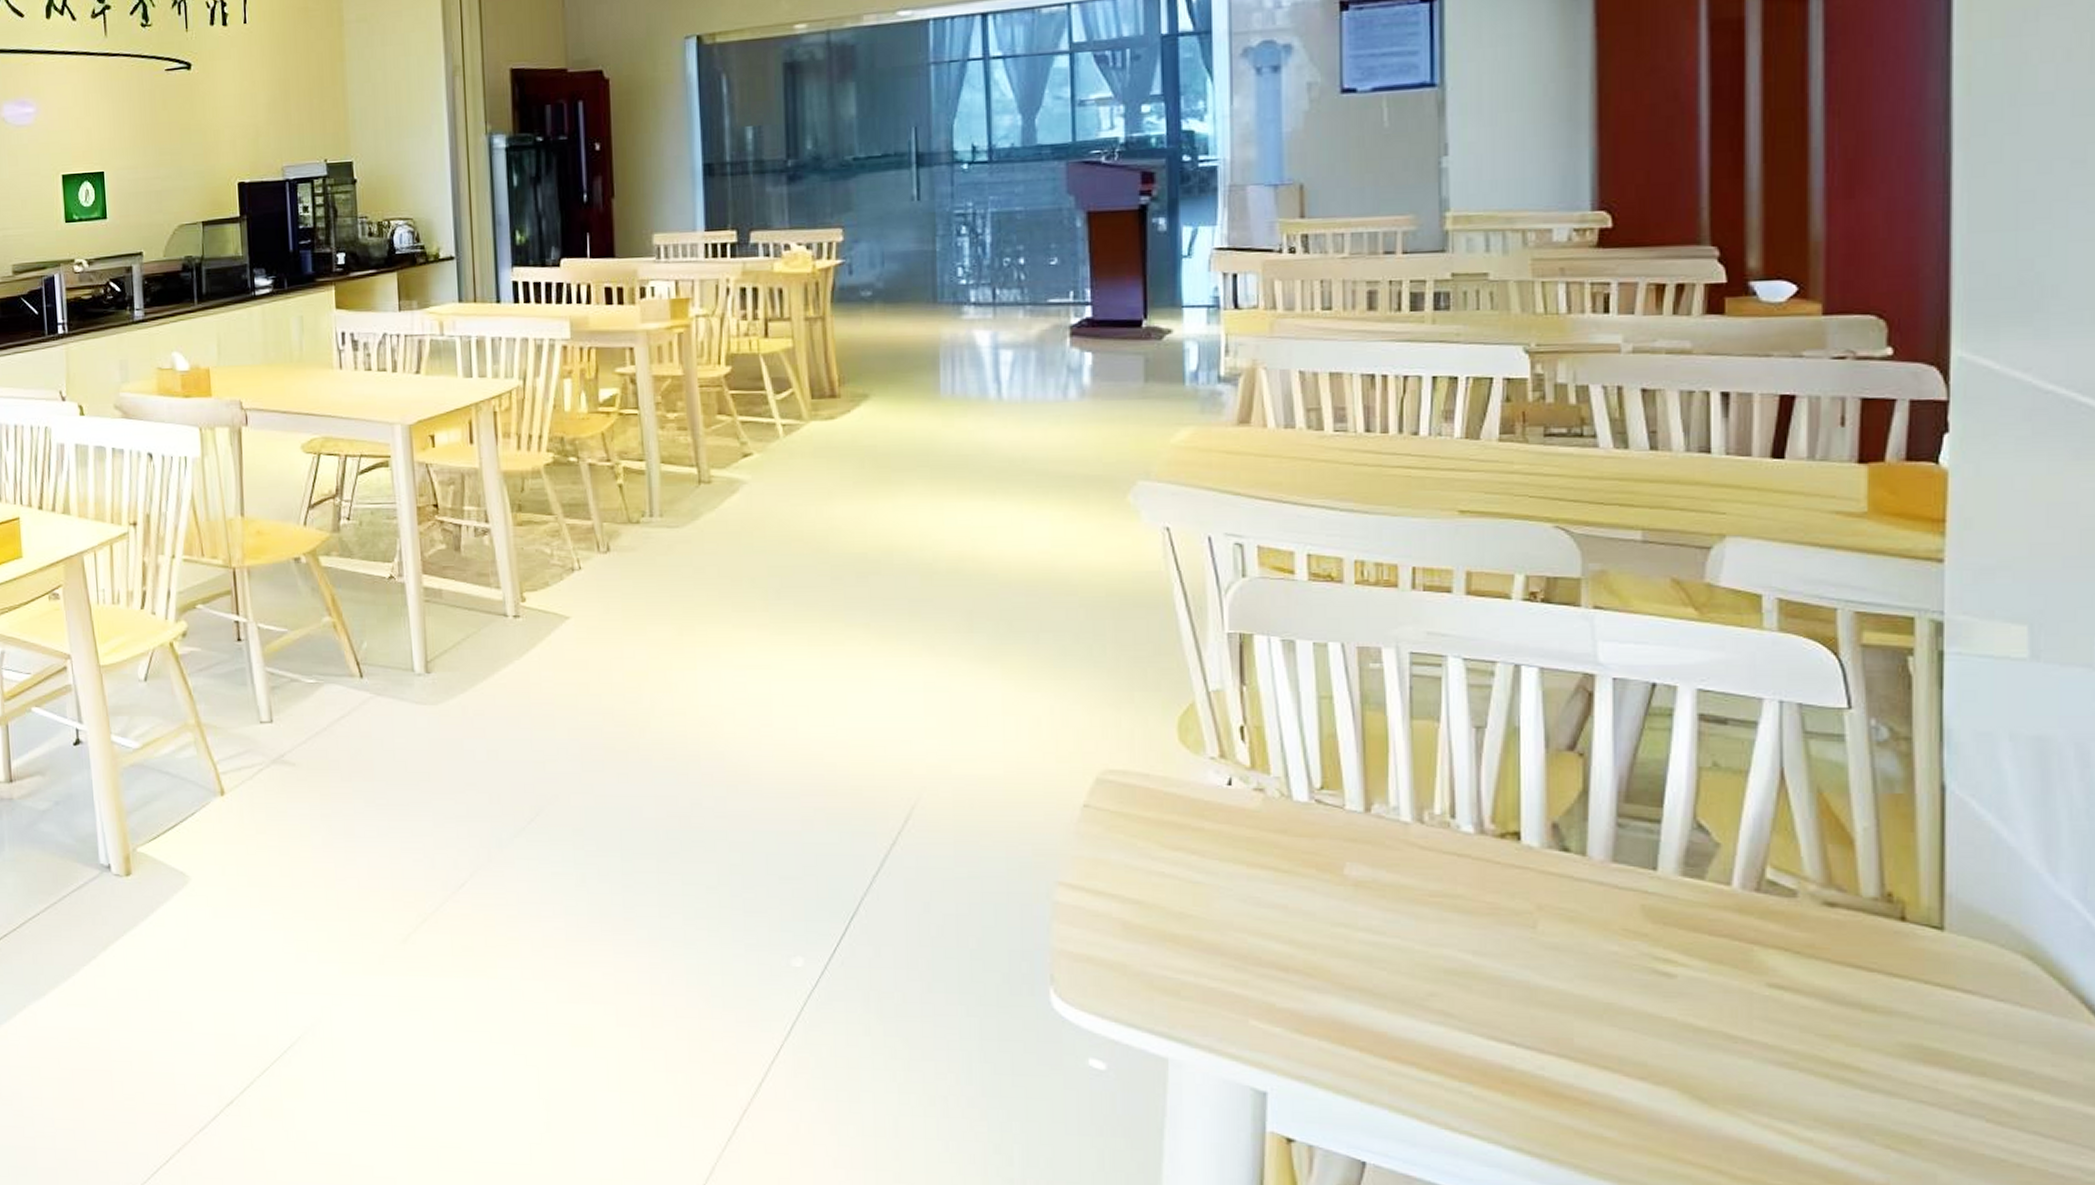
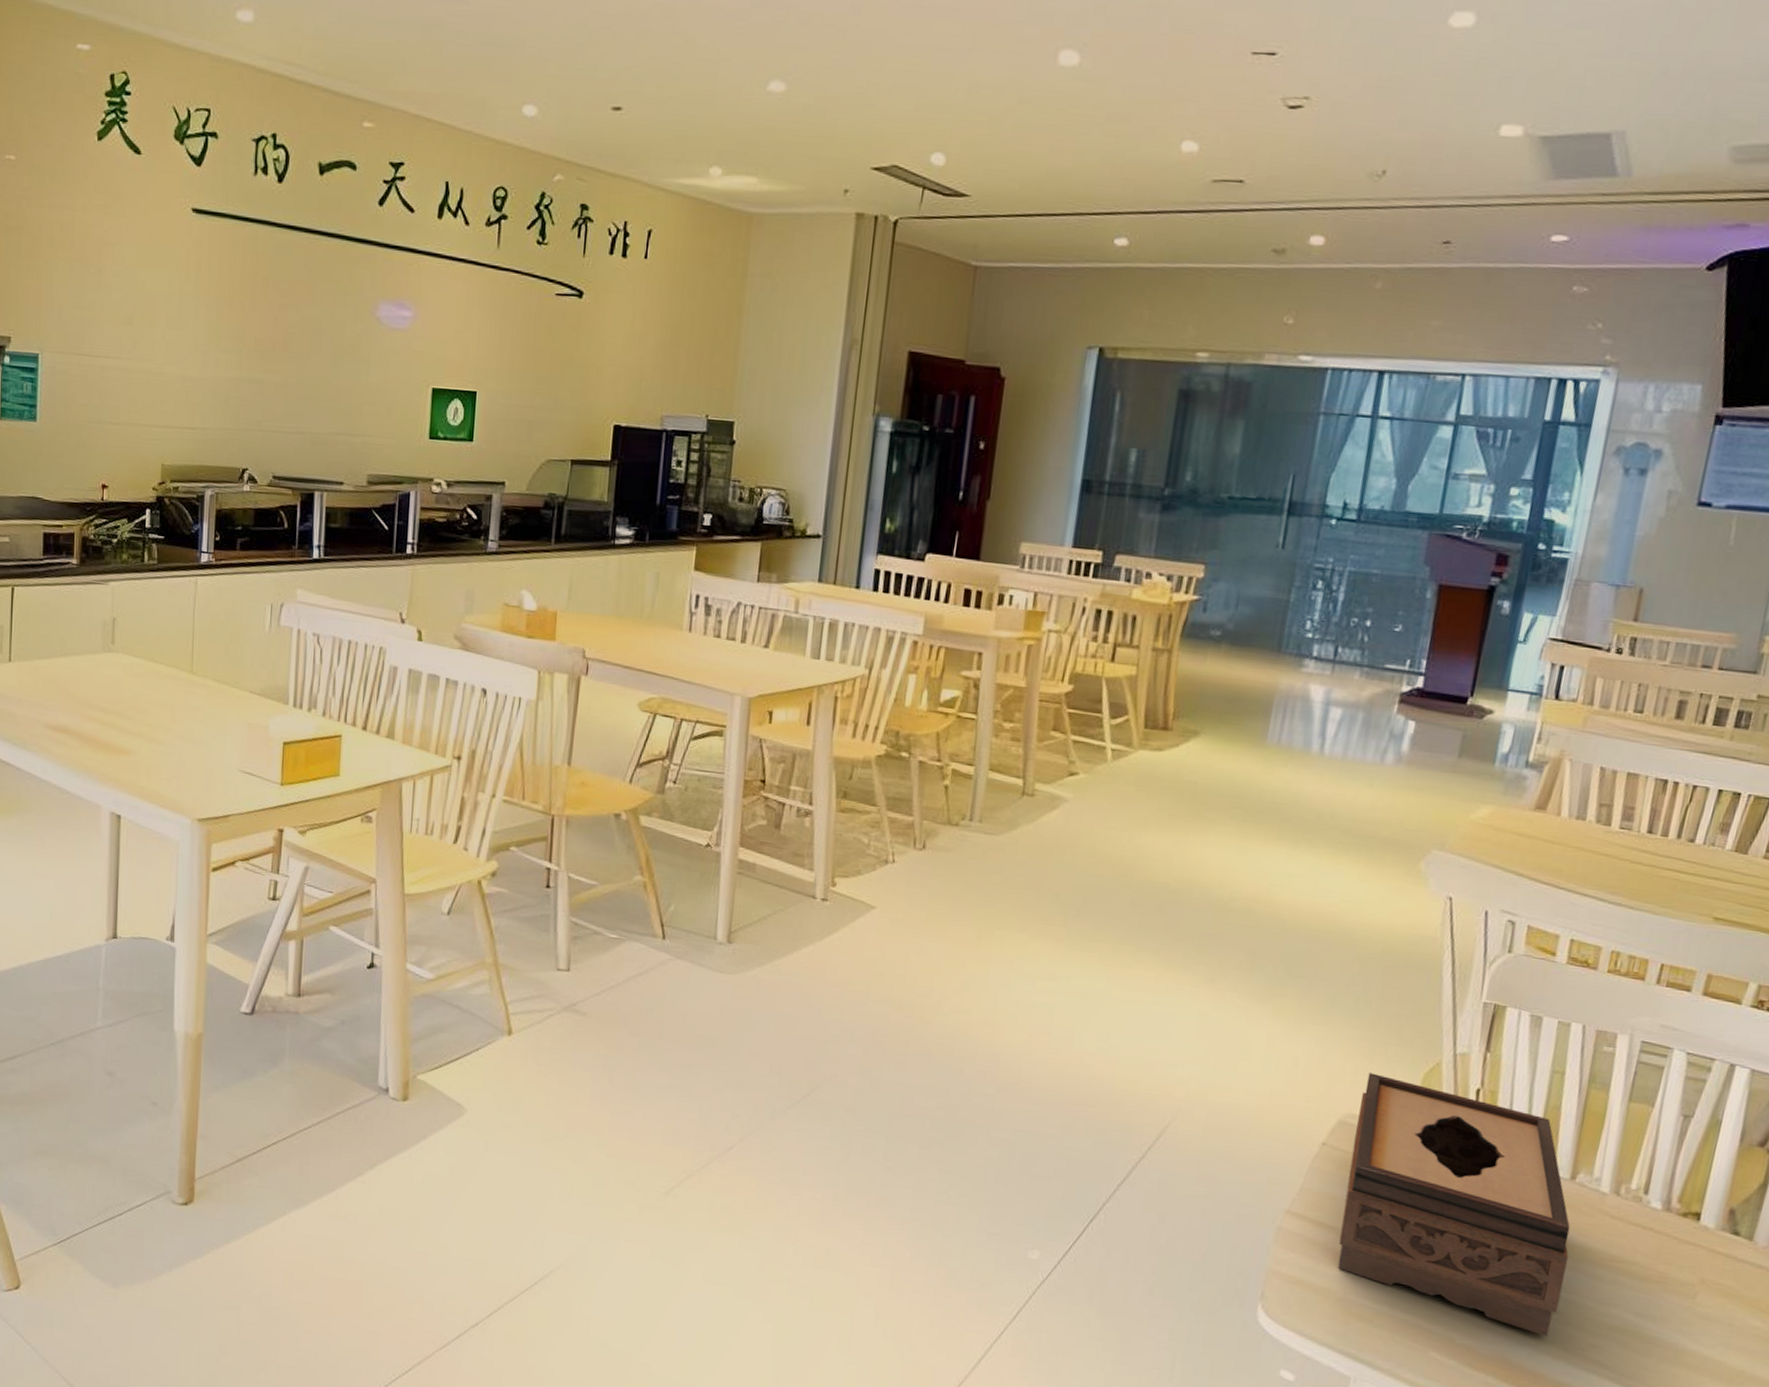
tissue box: none [1115,723,1383,989] -> present [1337,1073,1571,1337]

